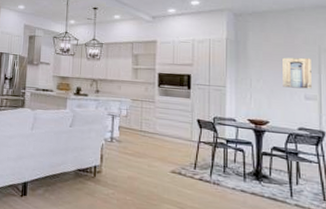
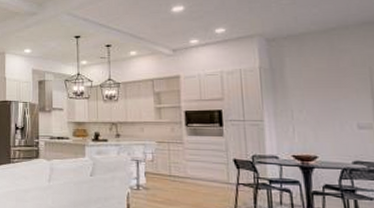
wall art: present [282,57,312,89] -> none [327,81,365,117]

